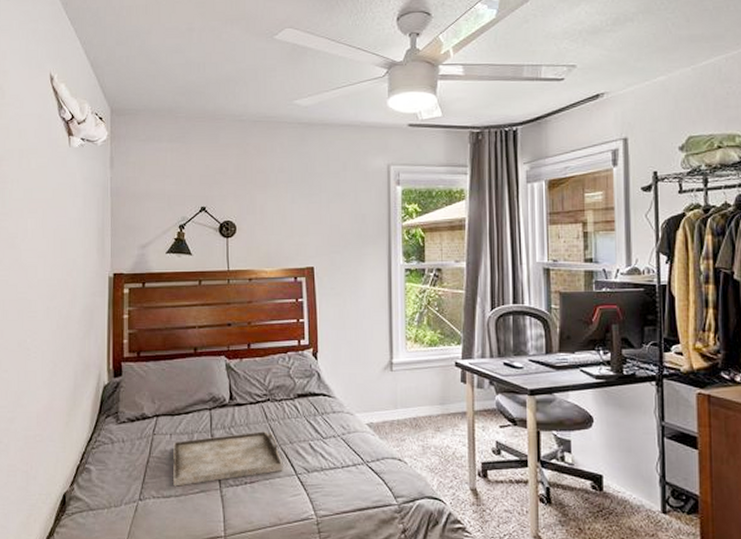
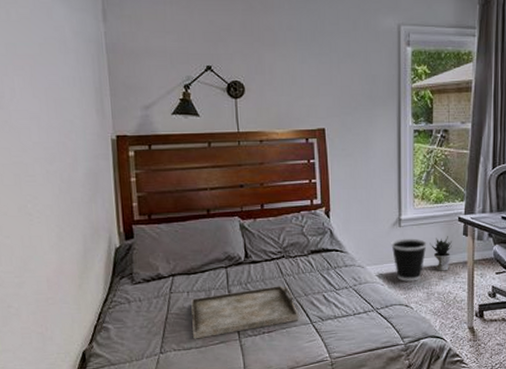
wastebasket: none [382,384,421,432] -> present [391,238,427,282]
potted plant: none [424,383,449,422] -> present [430,236,452,271]

